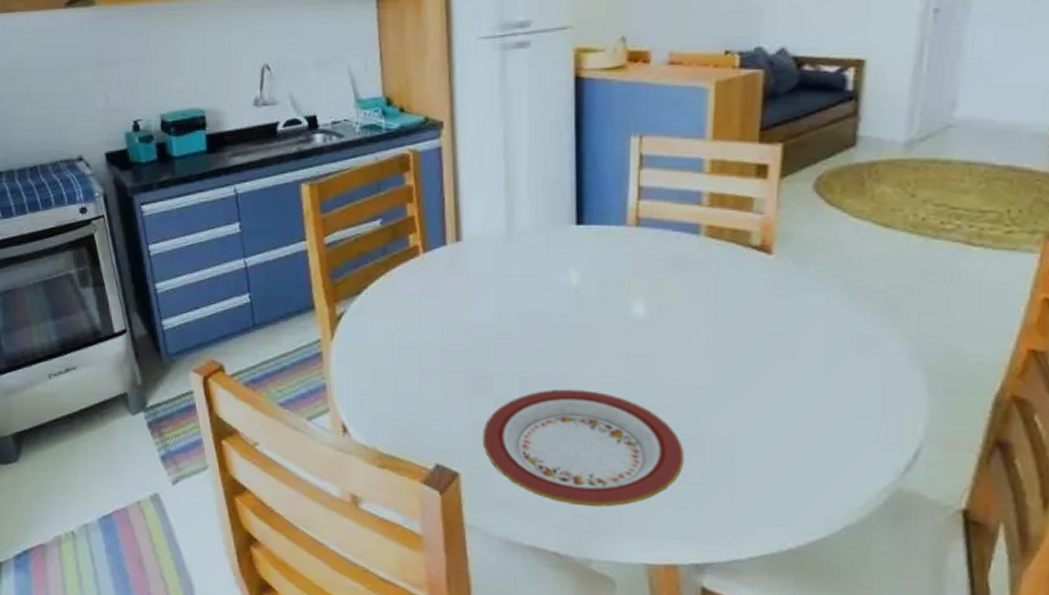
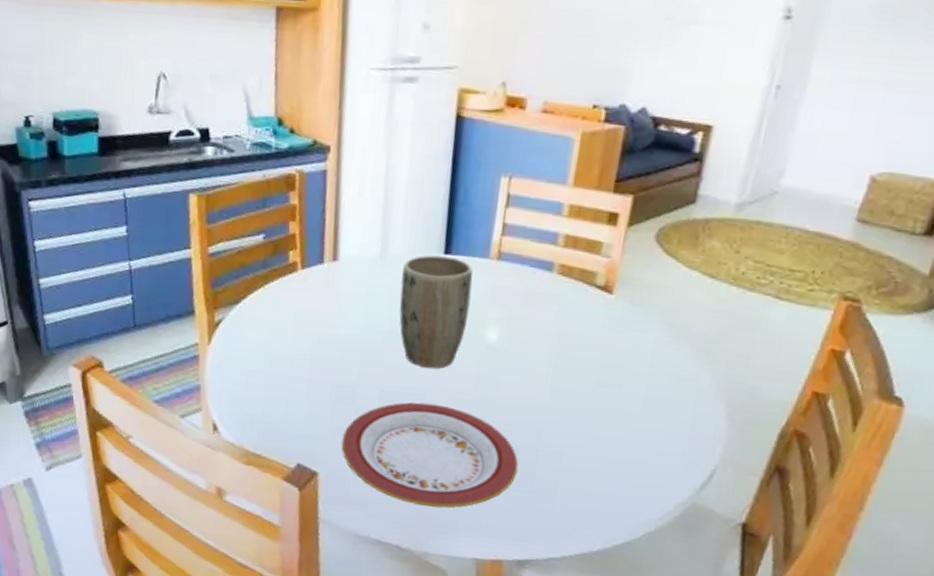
plant pot: none [532,227,611,351] -> present [399,255,473,369]

